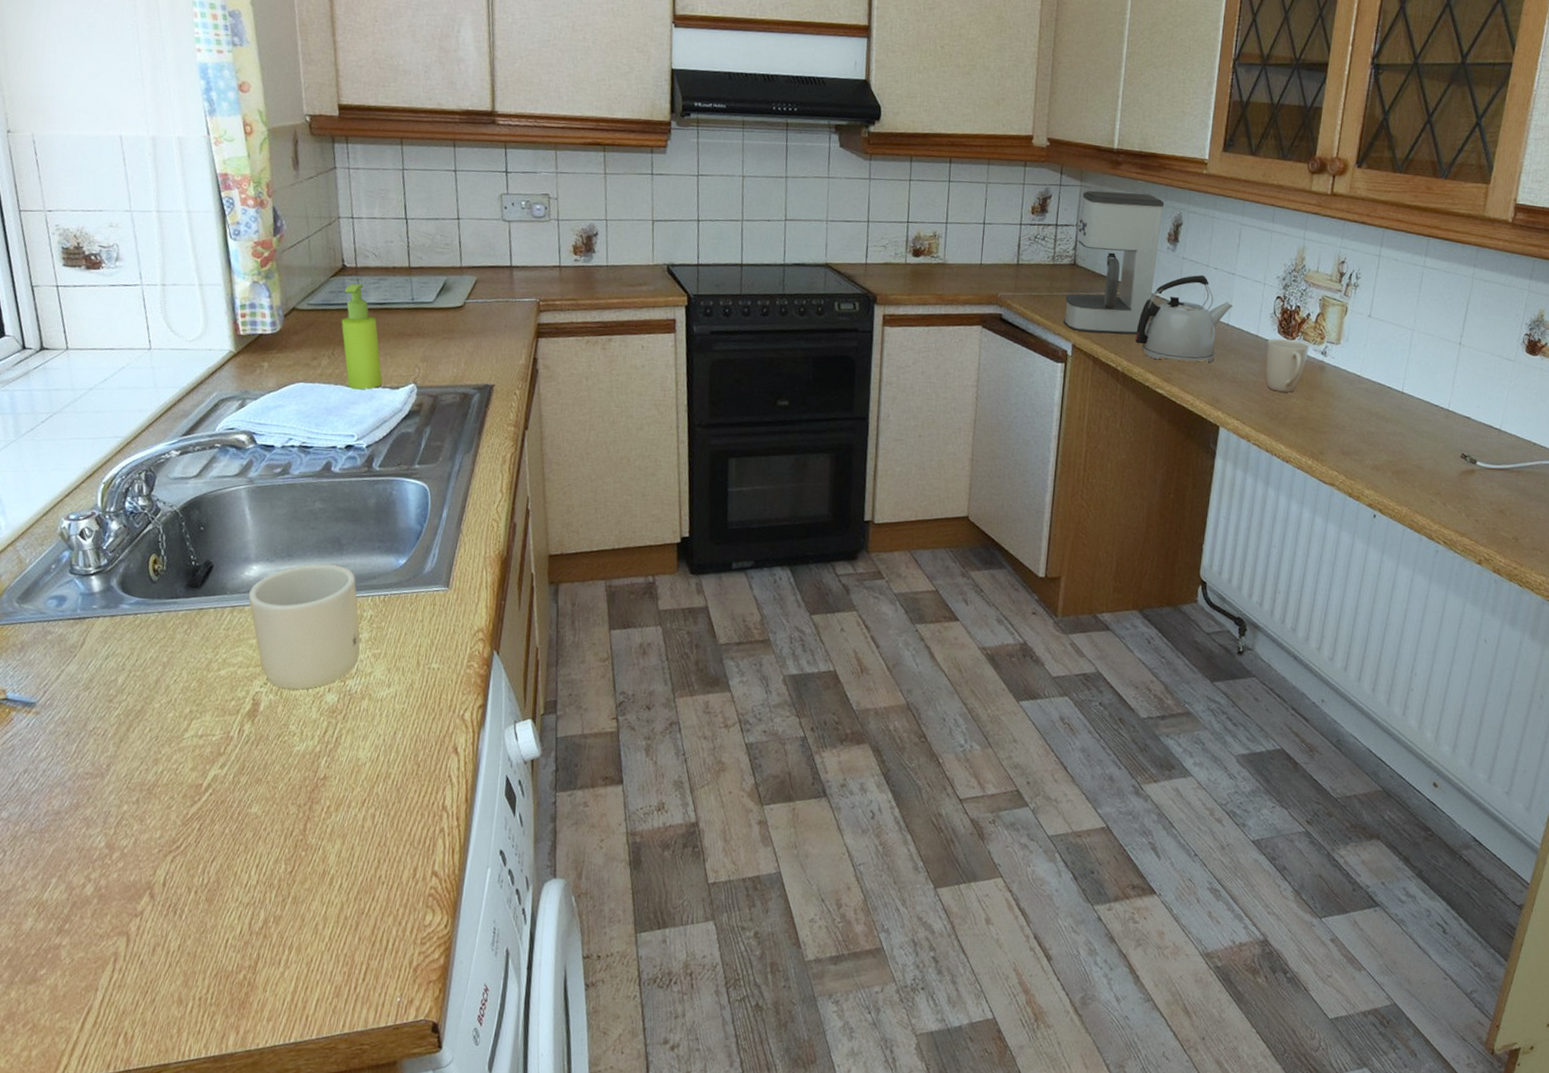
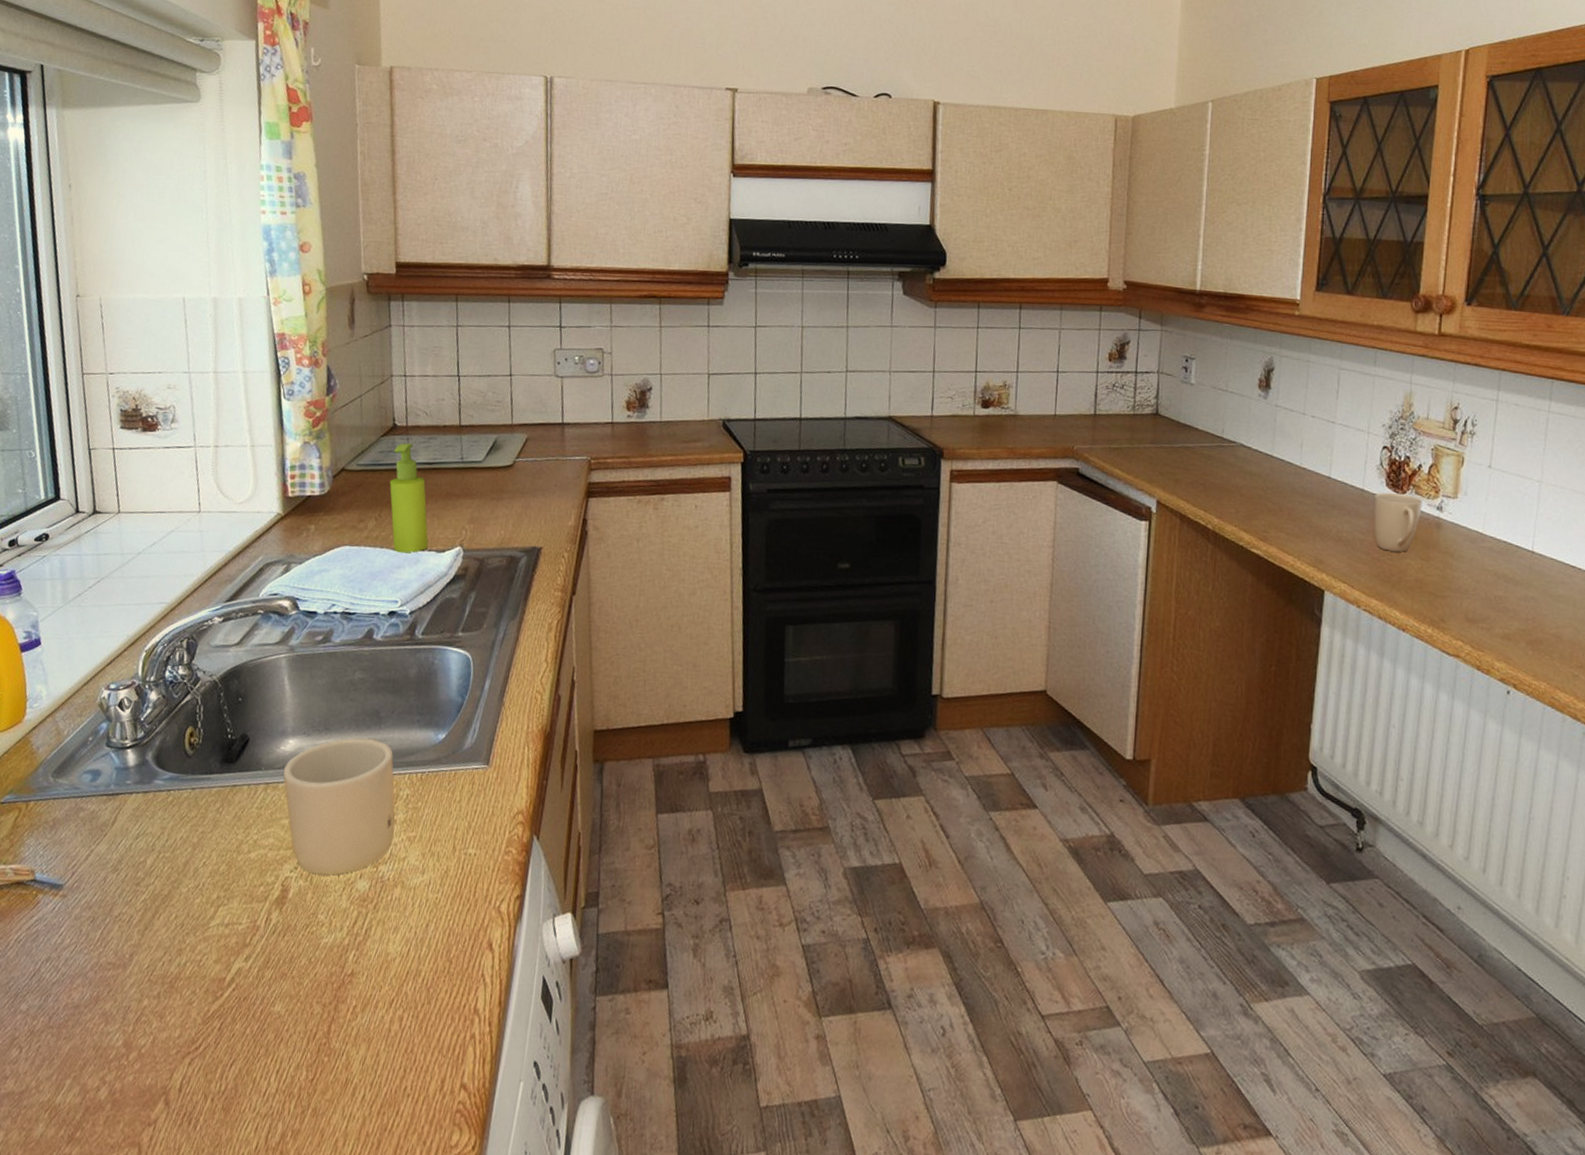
coffee maker: present [1063,190,1165,334] -> none [1146,335,1254,489]
kettle: present [1135,274,1234,363] -> none [1226,423,1335,520]

